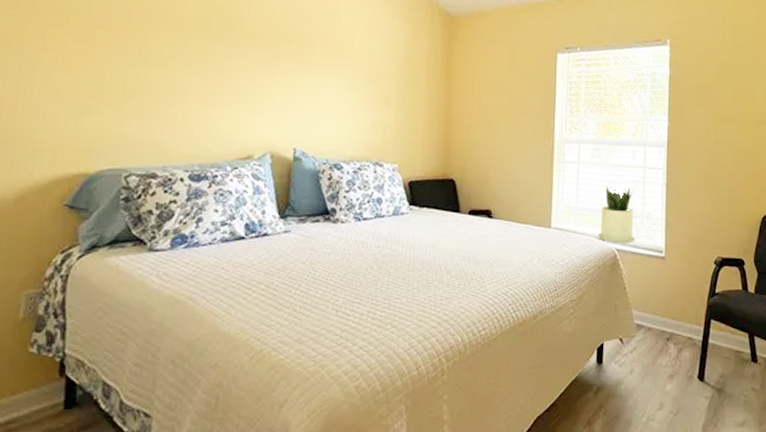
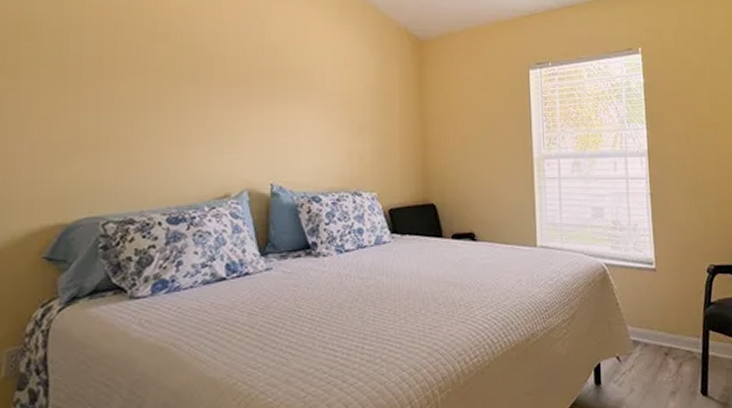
planter: present [597,185,636,244] -> none [584,199,625,258]

